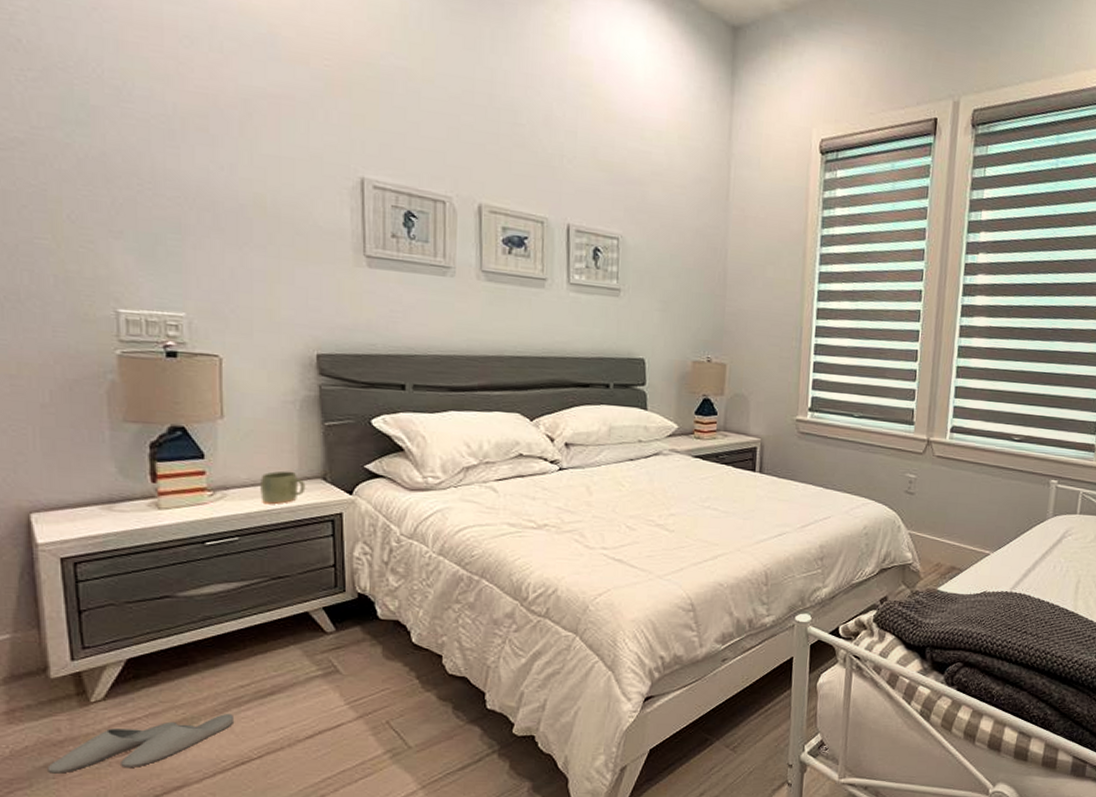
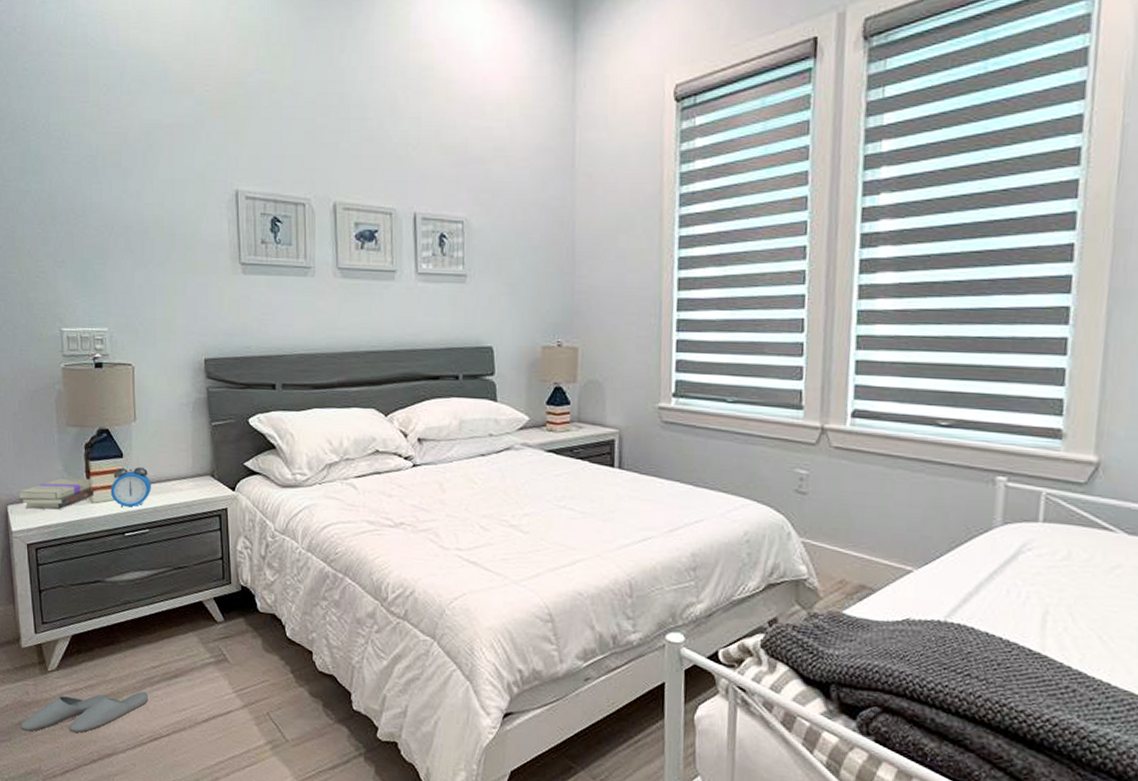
books: none [49,481,163,517] -> present [19,478,95,510]
alarm clock: none [185,468,244,514] -> present [110,466,152,508]
mug: present [260,470,306,504] -> none [164,468,198,499]

